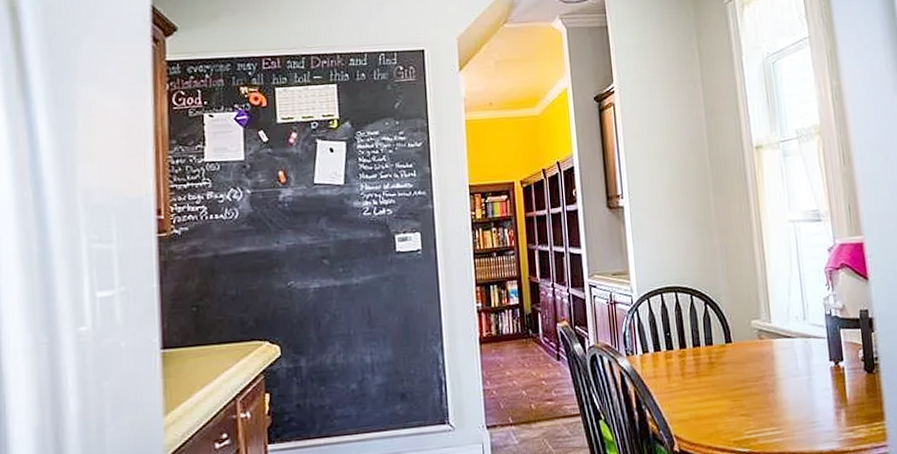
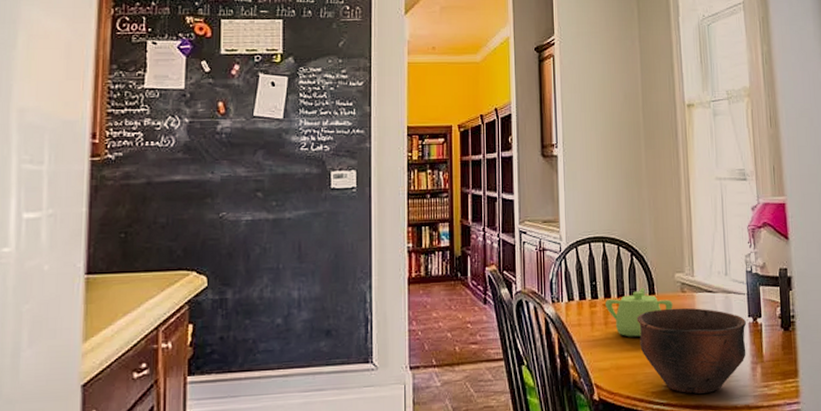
teapot: none [681,335,751,387] -> present [605,287,673,337]
bowl: none [714,354,829,442] -> present [636,307,746,395]

